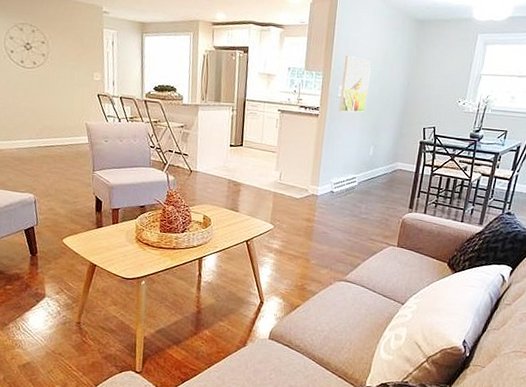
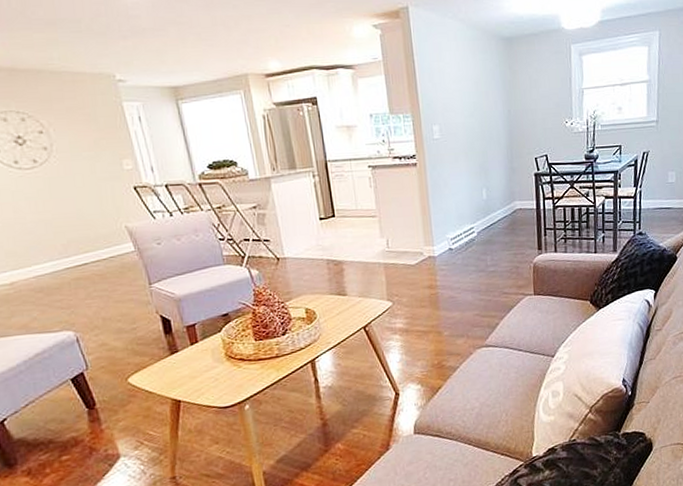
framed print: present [338,56,372,113] -> none [432,90,468,156]

